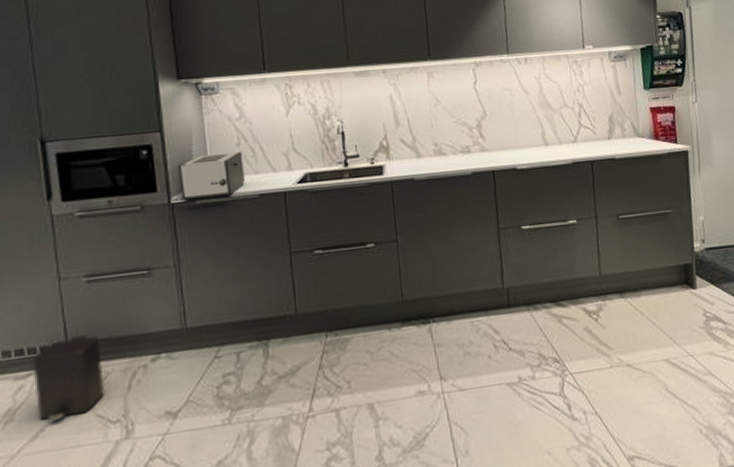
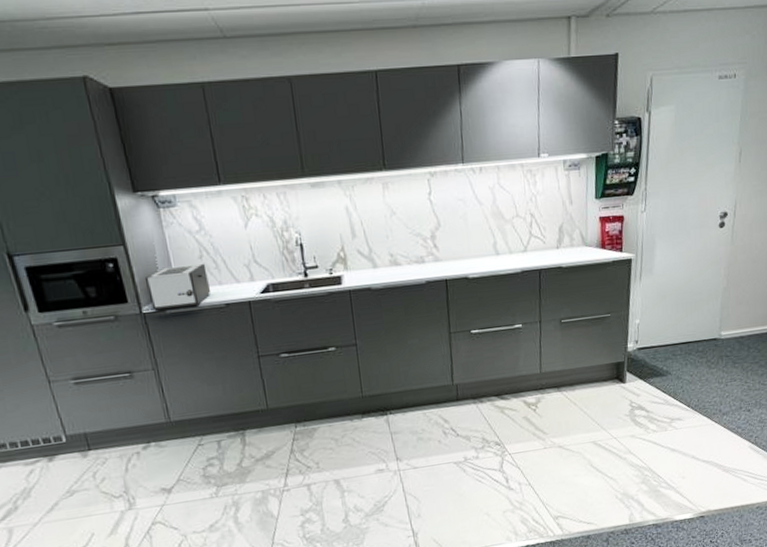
pedal bin: present [33,334,104,421] -> none [37,427,105,497]

